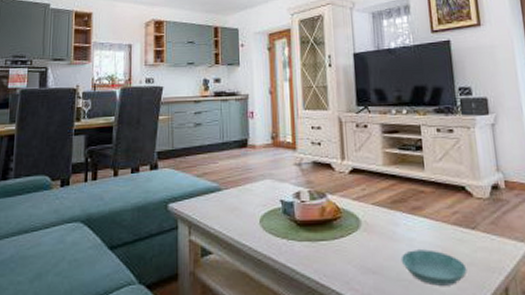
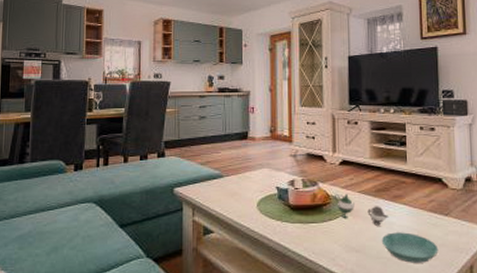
teapot: none [344,207,409,243] -> present [334,194,390,226]

